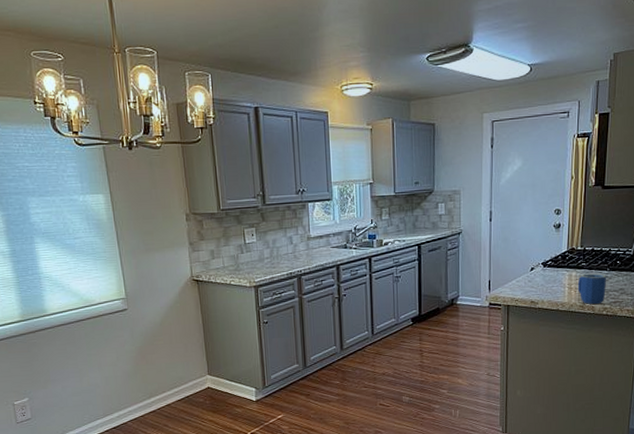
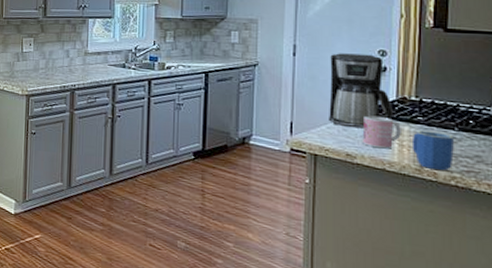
coffee maker: none [518,214,564,279] -> present [329,53,393,129]
mug: none [543,266,570,293] -> present [362,115,401,149]

